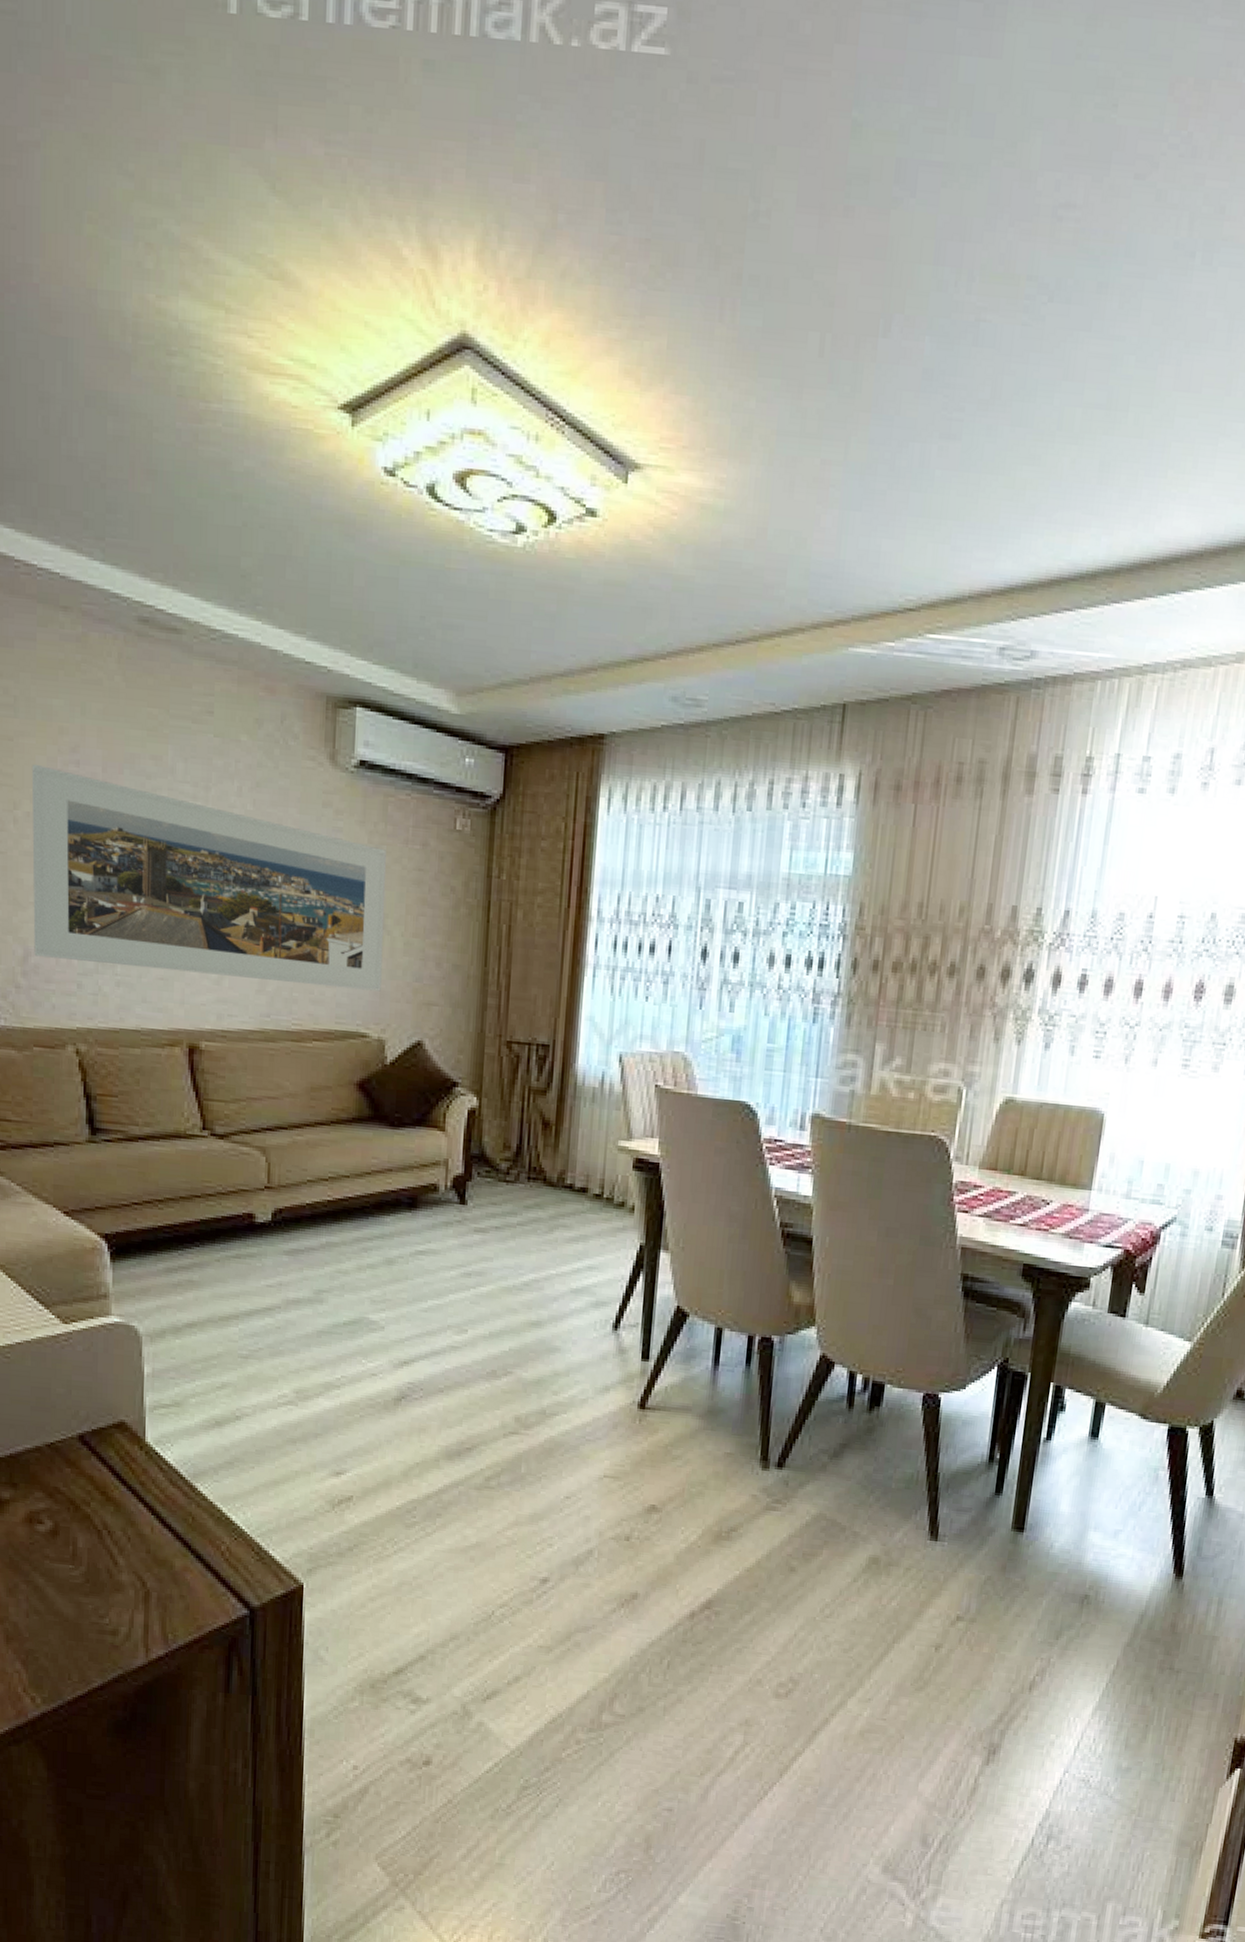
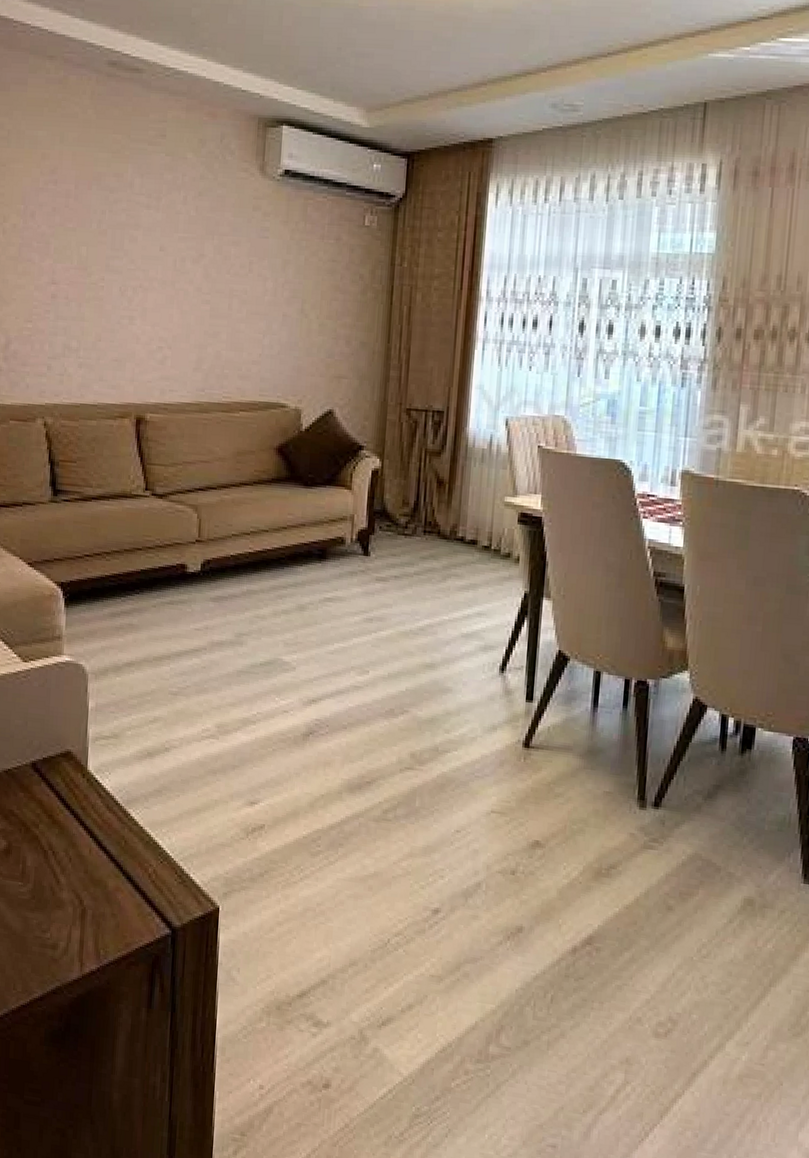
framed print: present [31,763,386,992] -> none [14,184,305,367]

